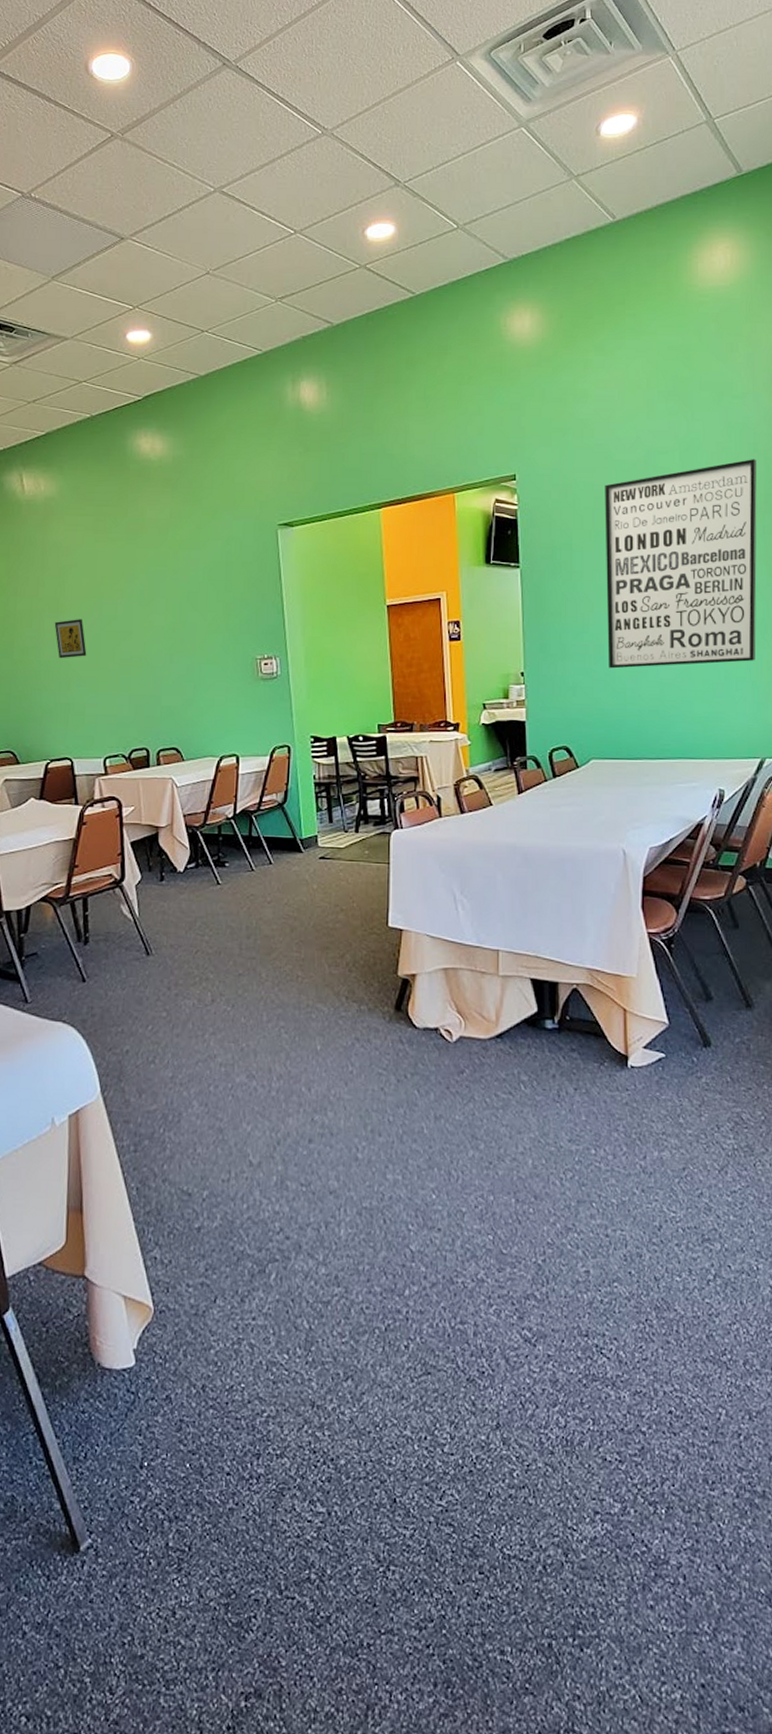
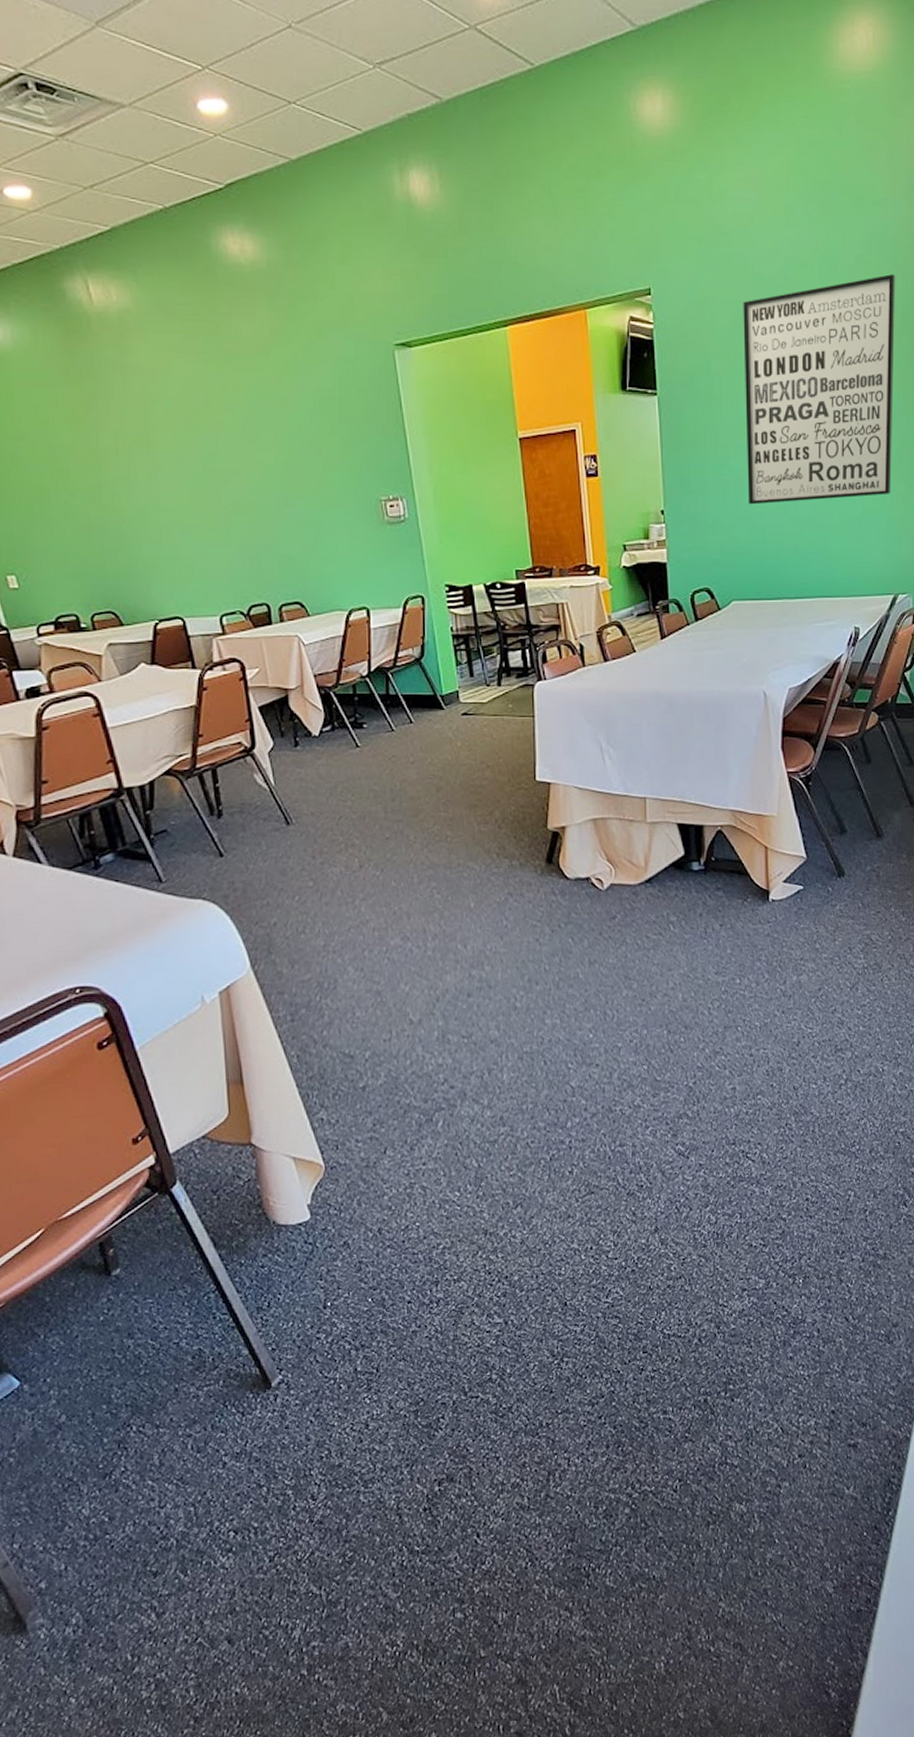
wall art: present [54,619,87,659] -> none [146,457,189,504]

